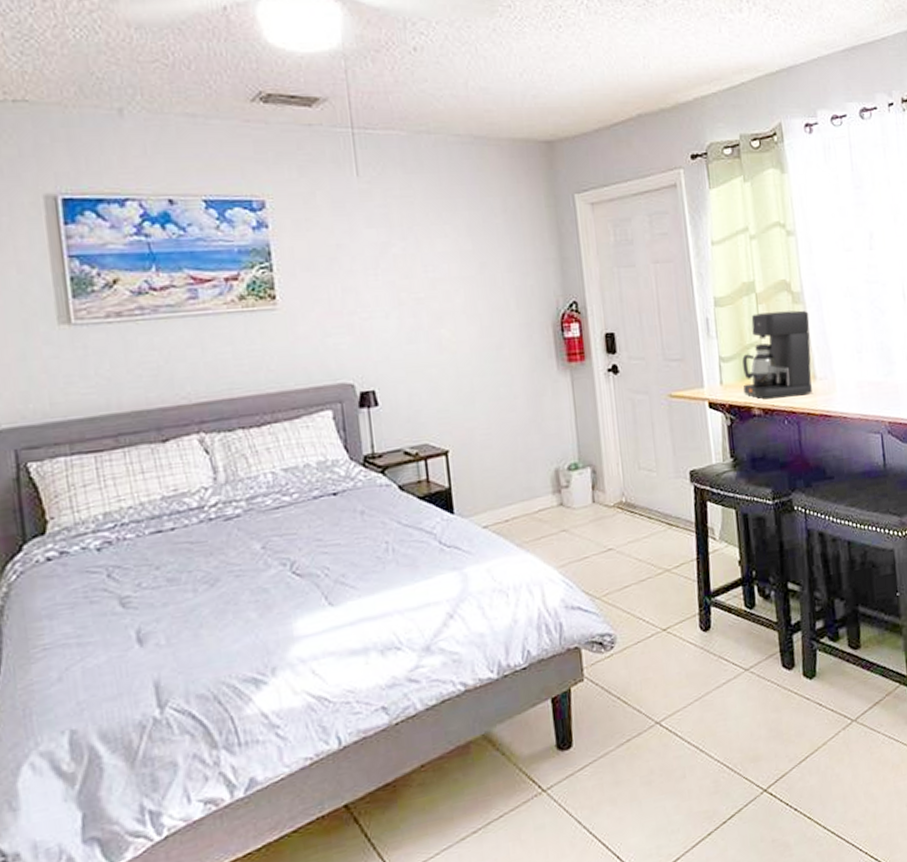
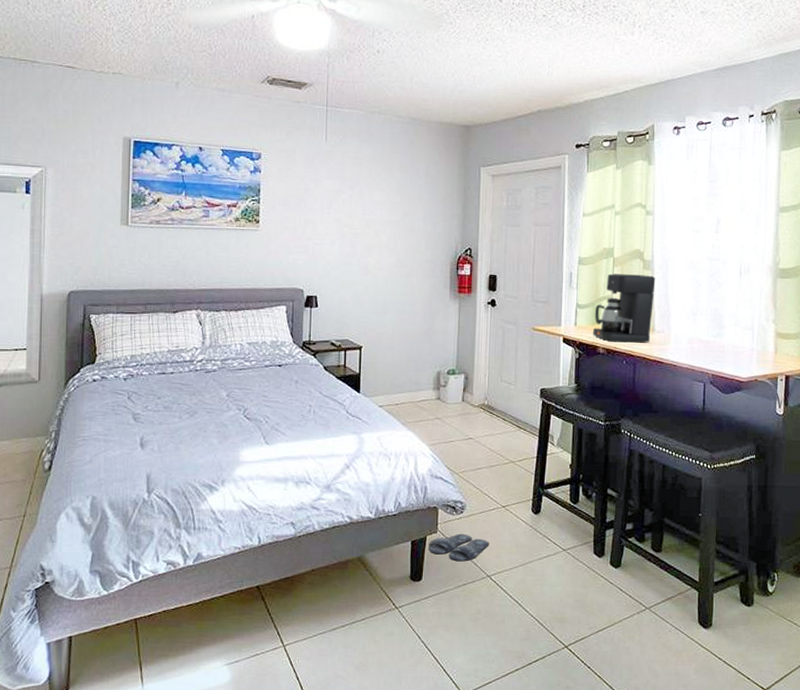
slippers: none [575,674,653,713] -> present [428,533,490,562]

